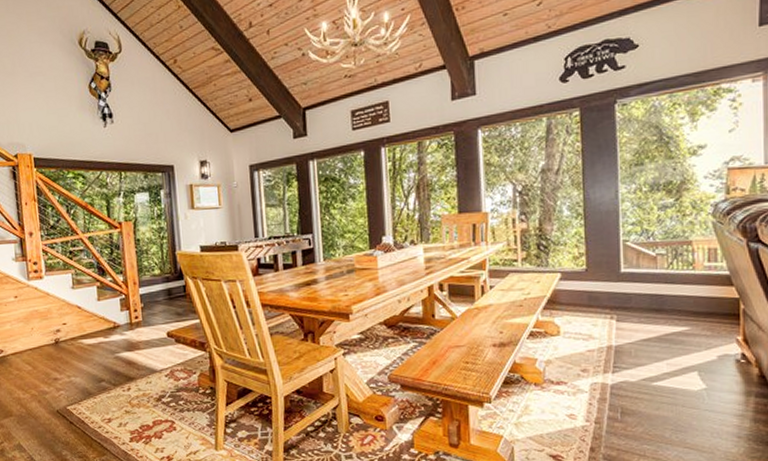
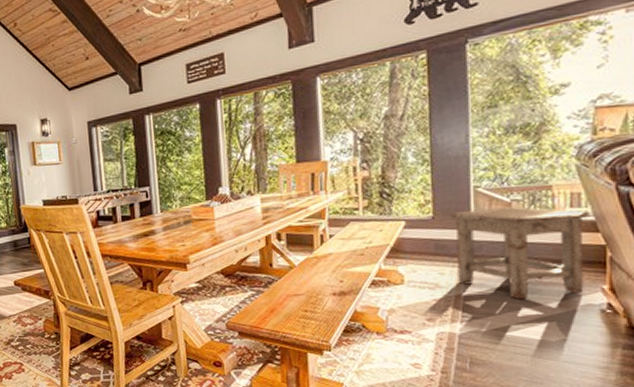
stool: none [601,260,725,351] -> present [449,206,589,300]

